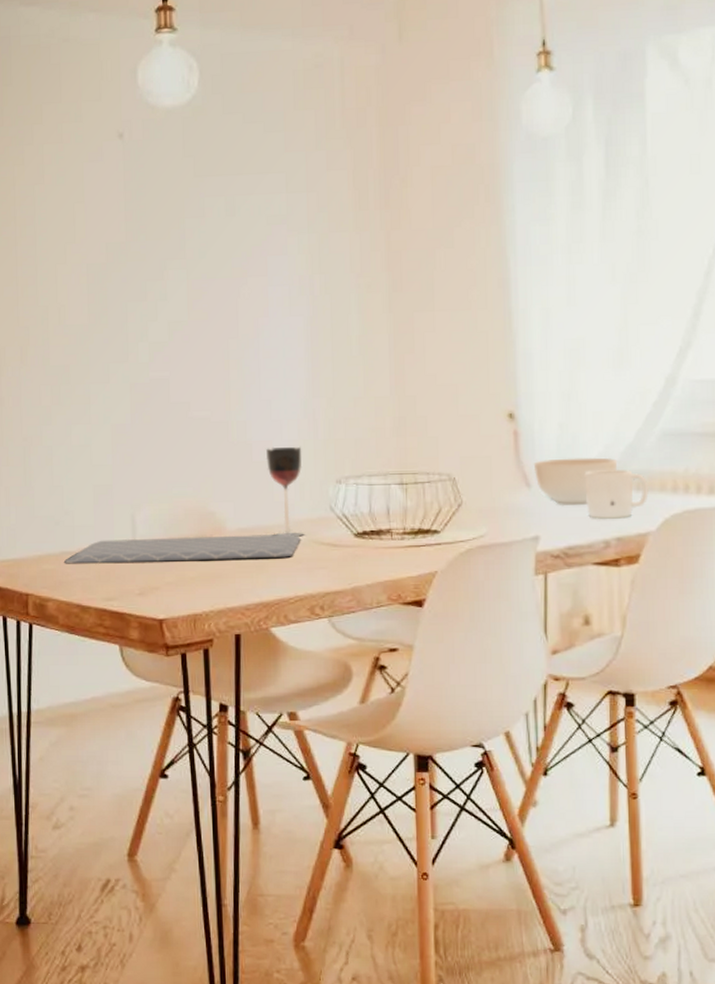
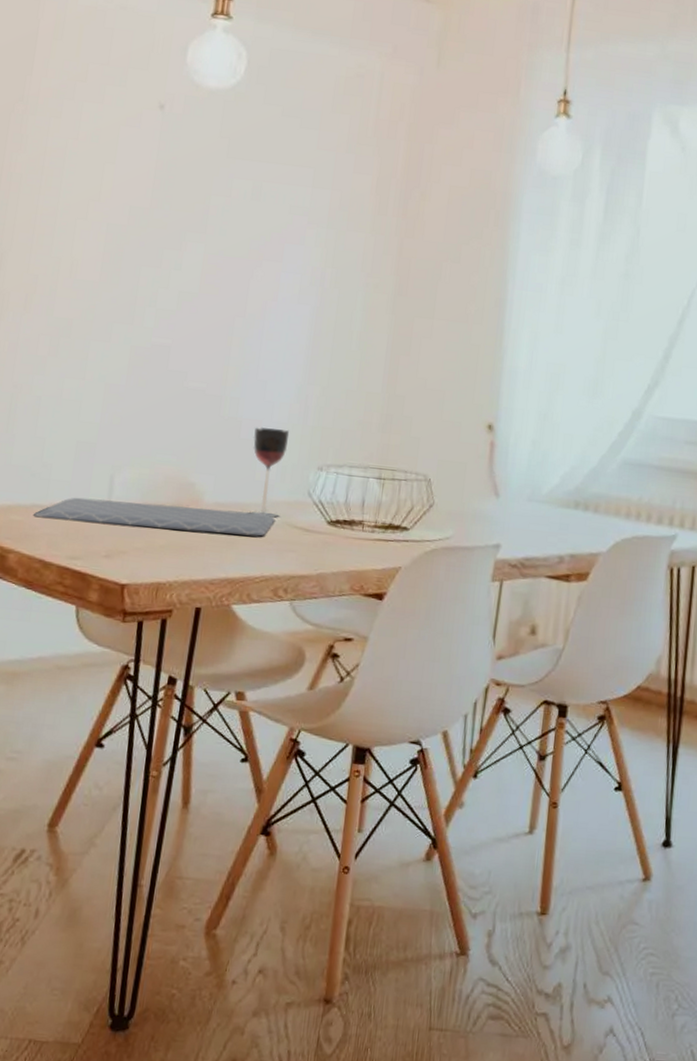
bowl: present [533,457,618,507] -> none [504,472,581,520]
mug: present [584,470,649,519] -> none [547,488,605,538]

